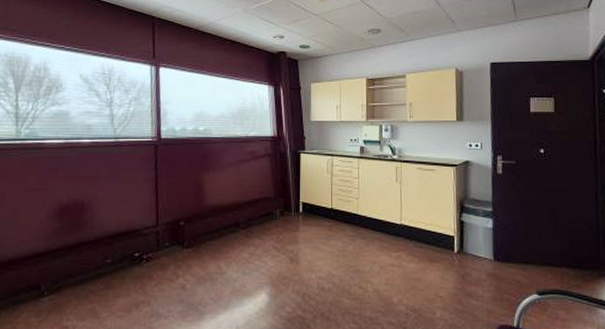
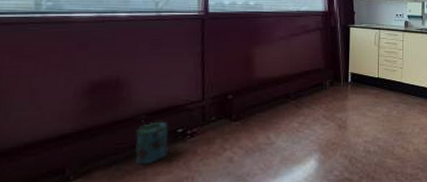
watering can: none [97,236,127,286] -> present [135,114,169,165]

